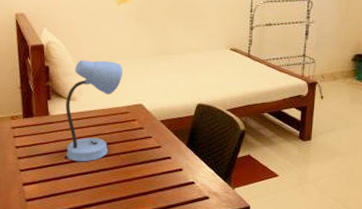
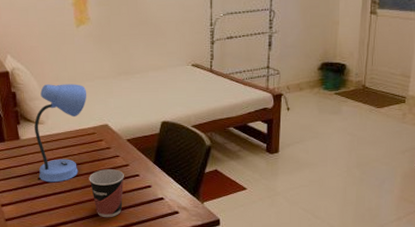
cup: none [118,150,155,201] -> present [89,169,124,218]

